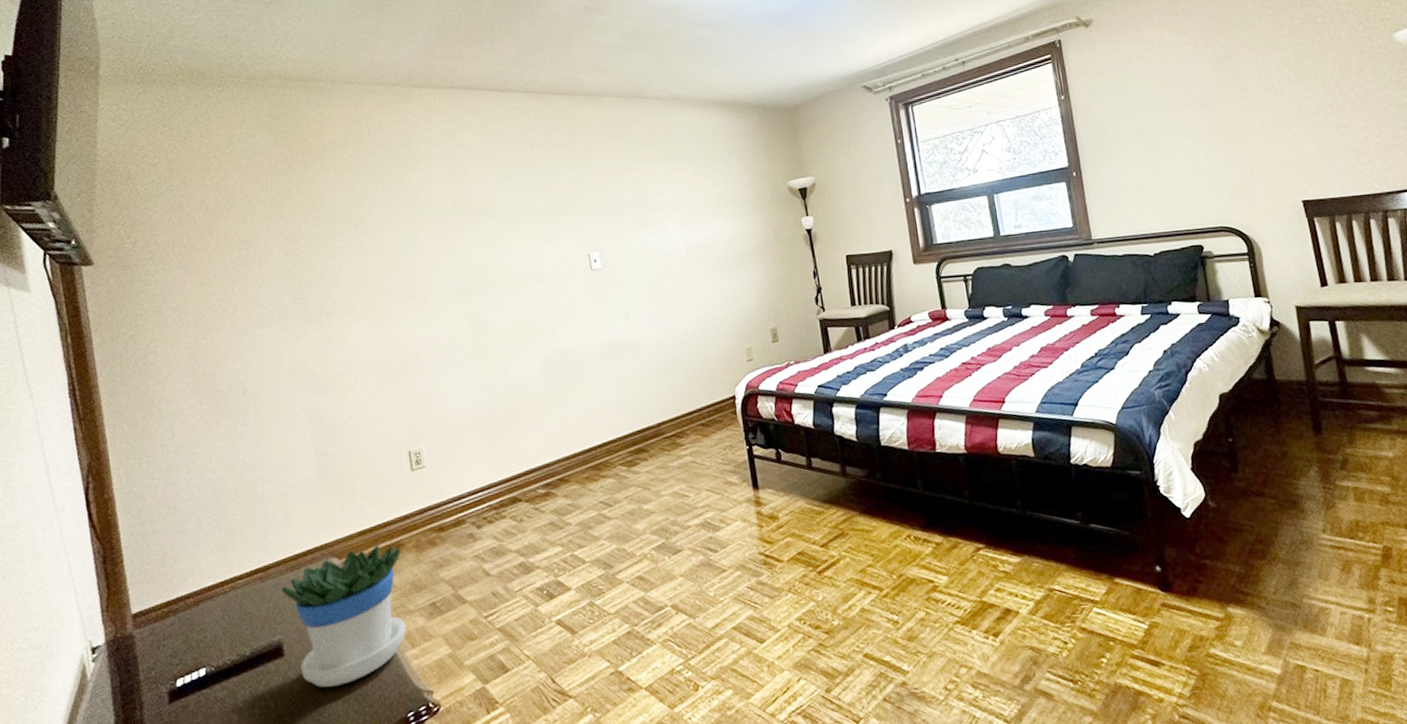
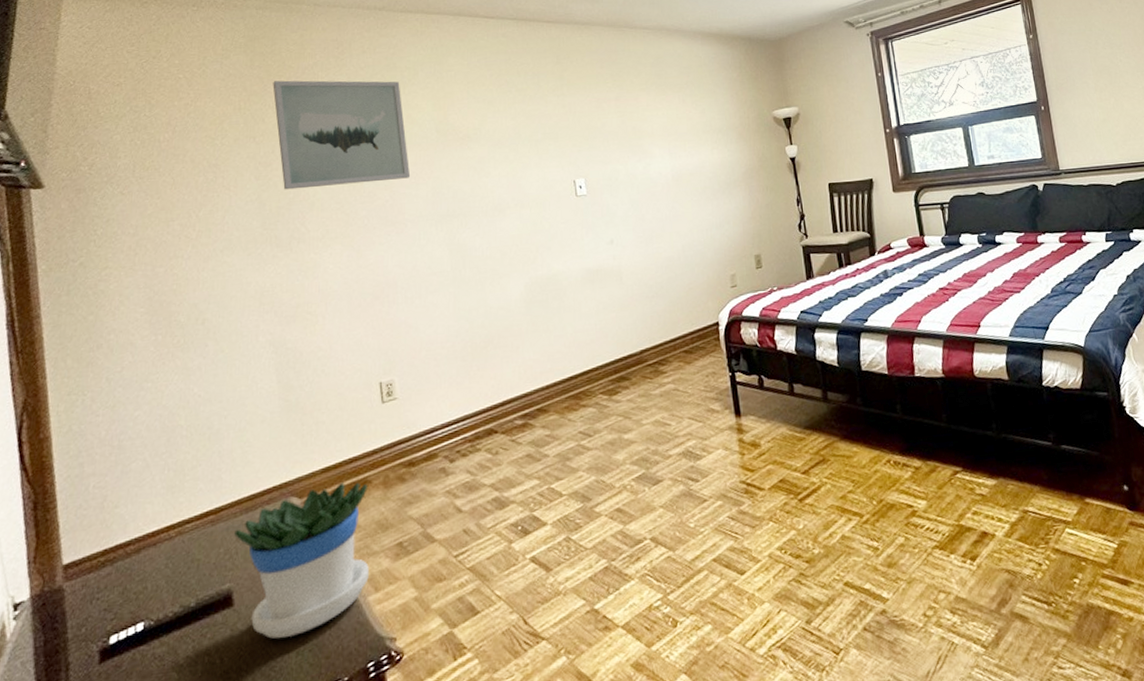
wall art: none [296,157,430,266] -> present [273,80,411,190]

